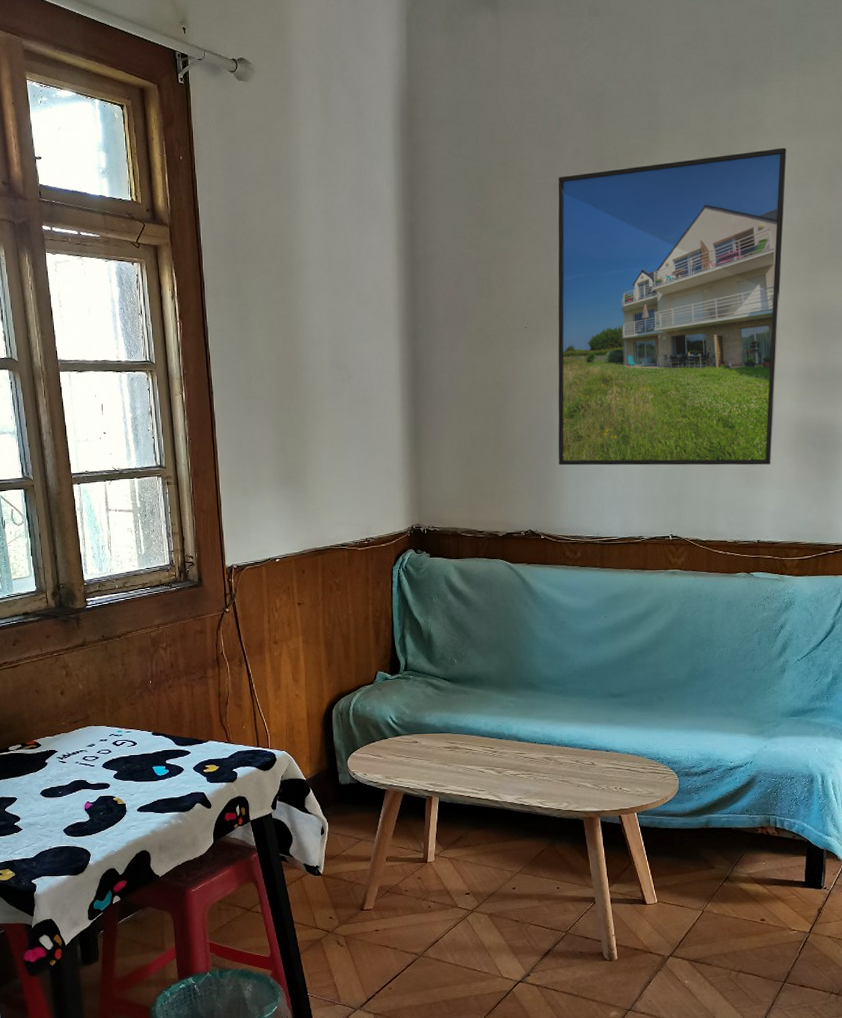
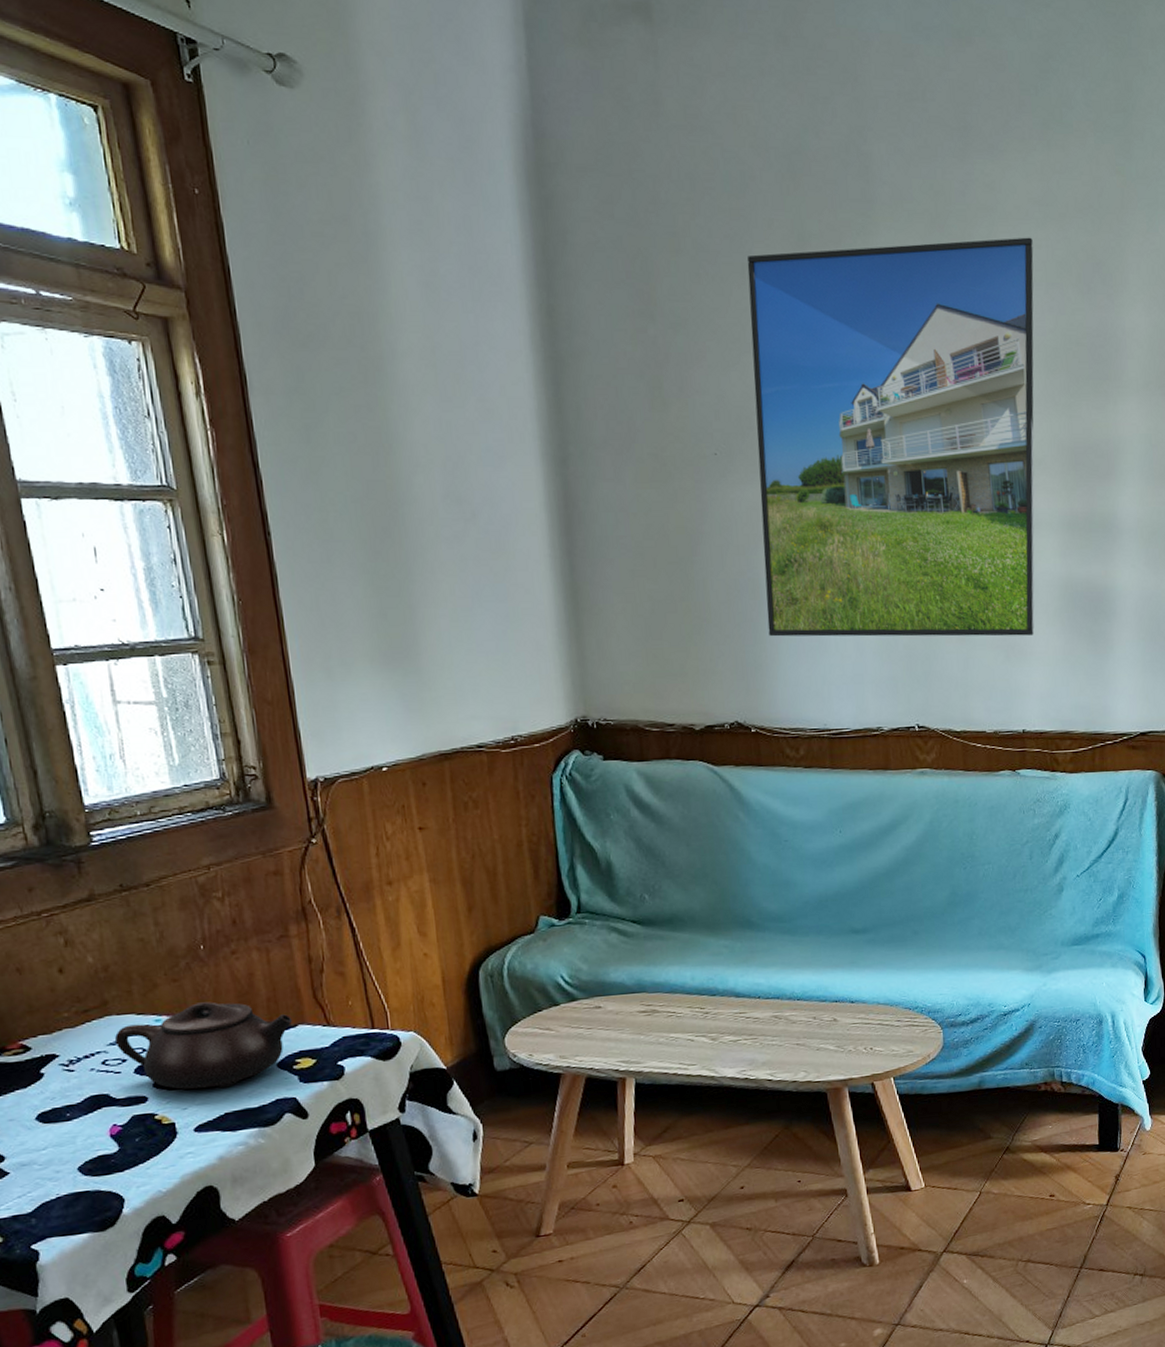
teapot: none [92,720,206,781] -> present [114,1002,293,1090]

